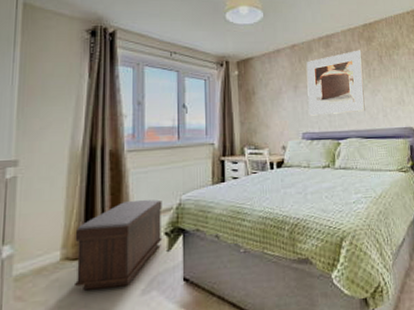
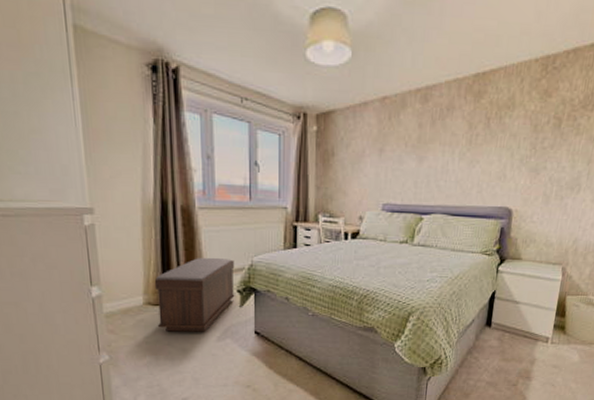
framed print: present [306,50,365,116] -> none [392,108,467,186]

